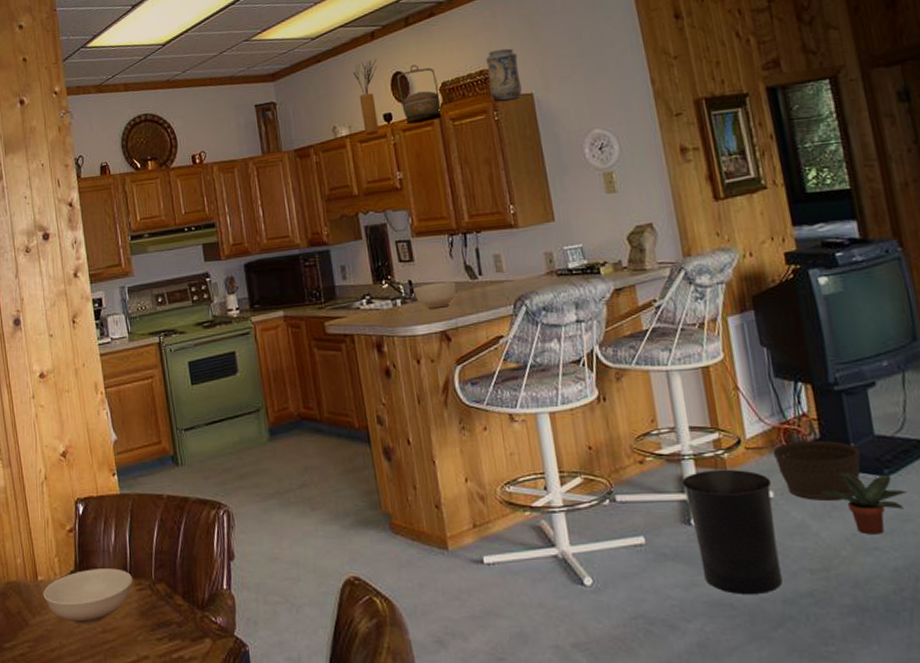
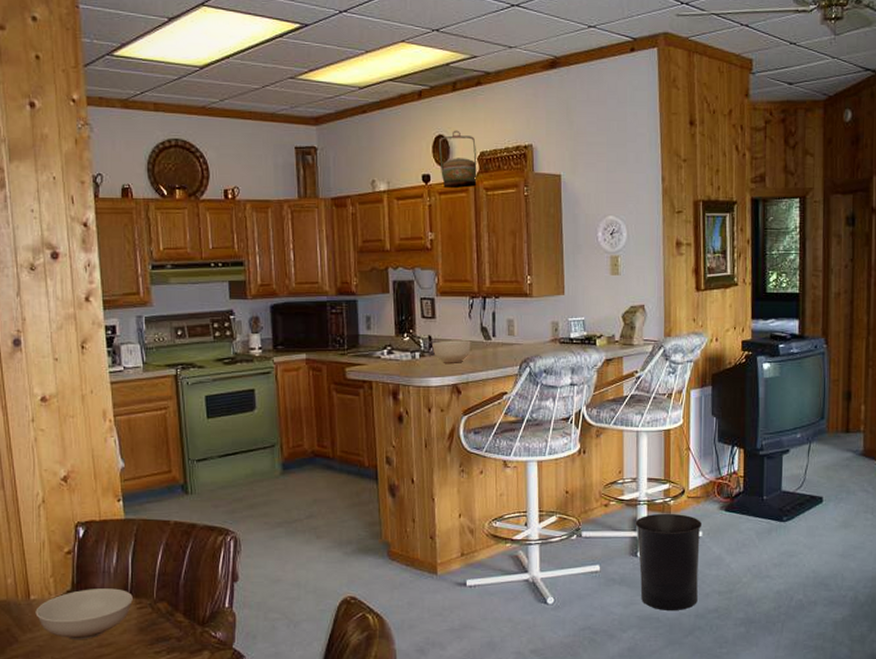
vase: present [352,59,379,135] -> none [396,119,421,193]
decorative vase: present [486,48,522,103] -> none [522,128,552,179]
basket: present [772,440,861,501] -> none [707,493,770,540]
potted plant: present [819,472,908,535] -> none [735,518,797,566]

